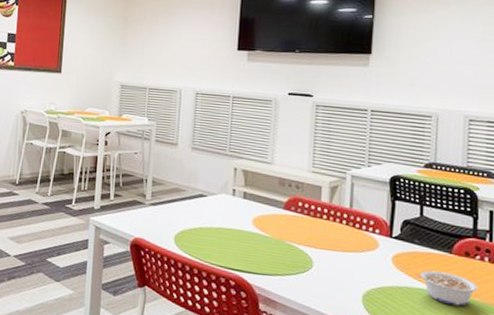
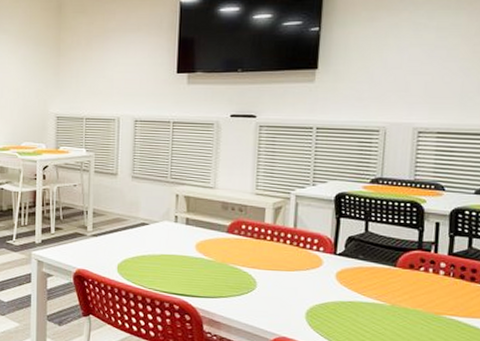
legume: present [416,270,479,307] -> none [359,284,422,317]

